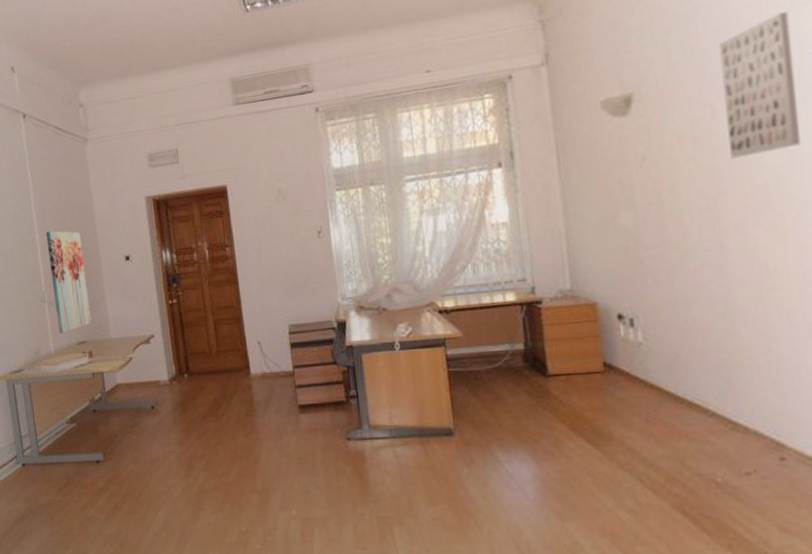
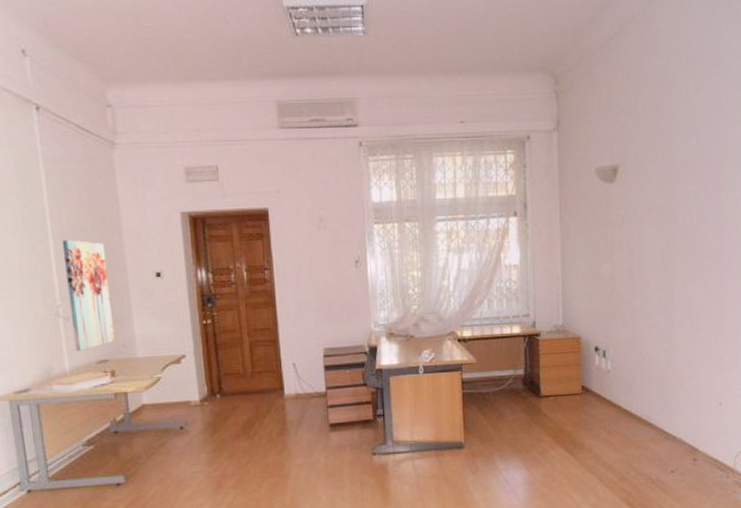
wall art: present [719,12,801,159] -> none [681,115,727,227]

